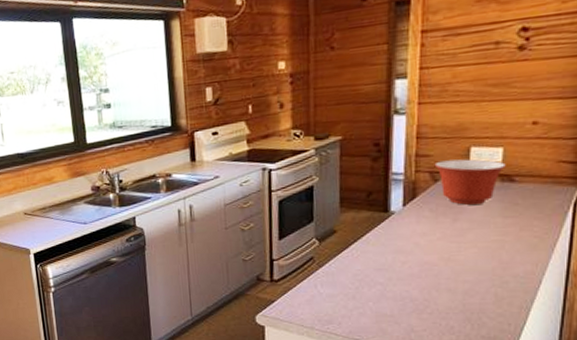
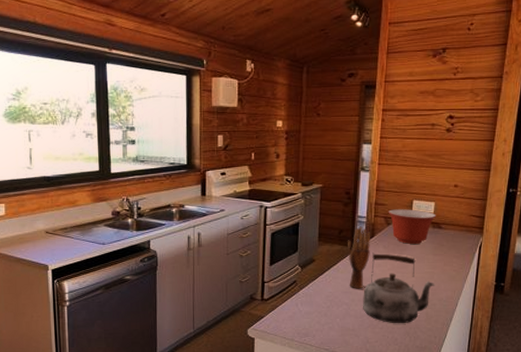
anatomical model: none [379,185,411,265] -> present [348,226,370,289]
kettle: none [403,218,507,308] -> present [363,252,435,324]

